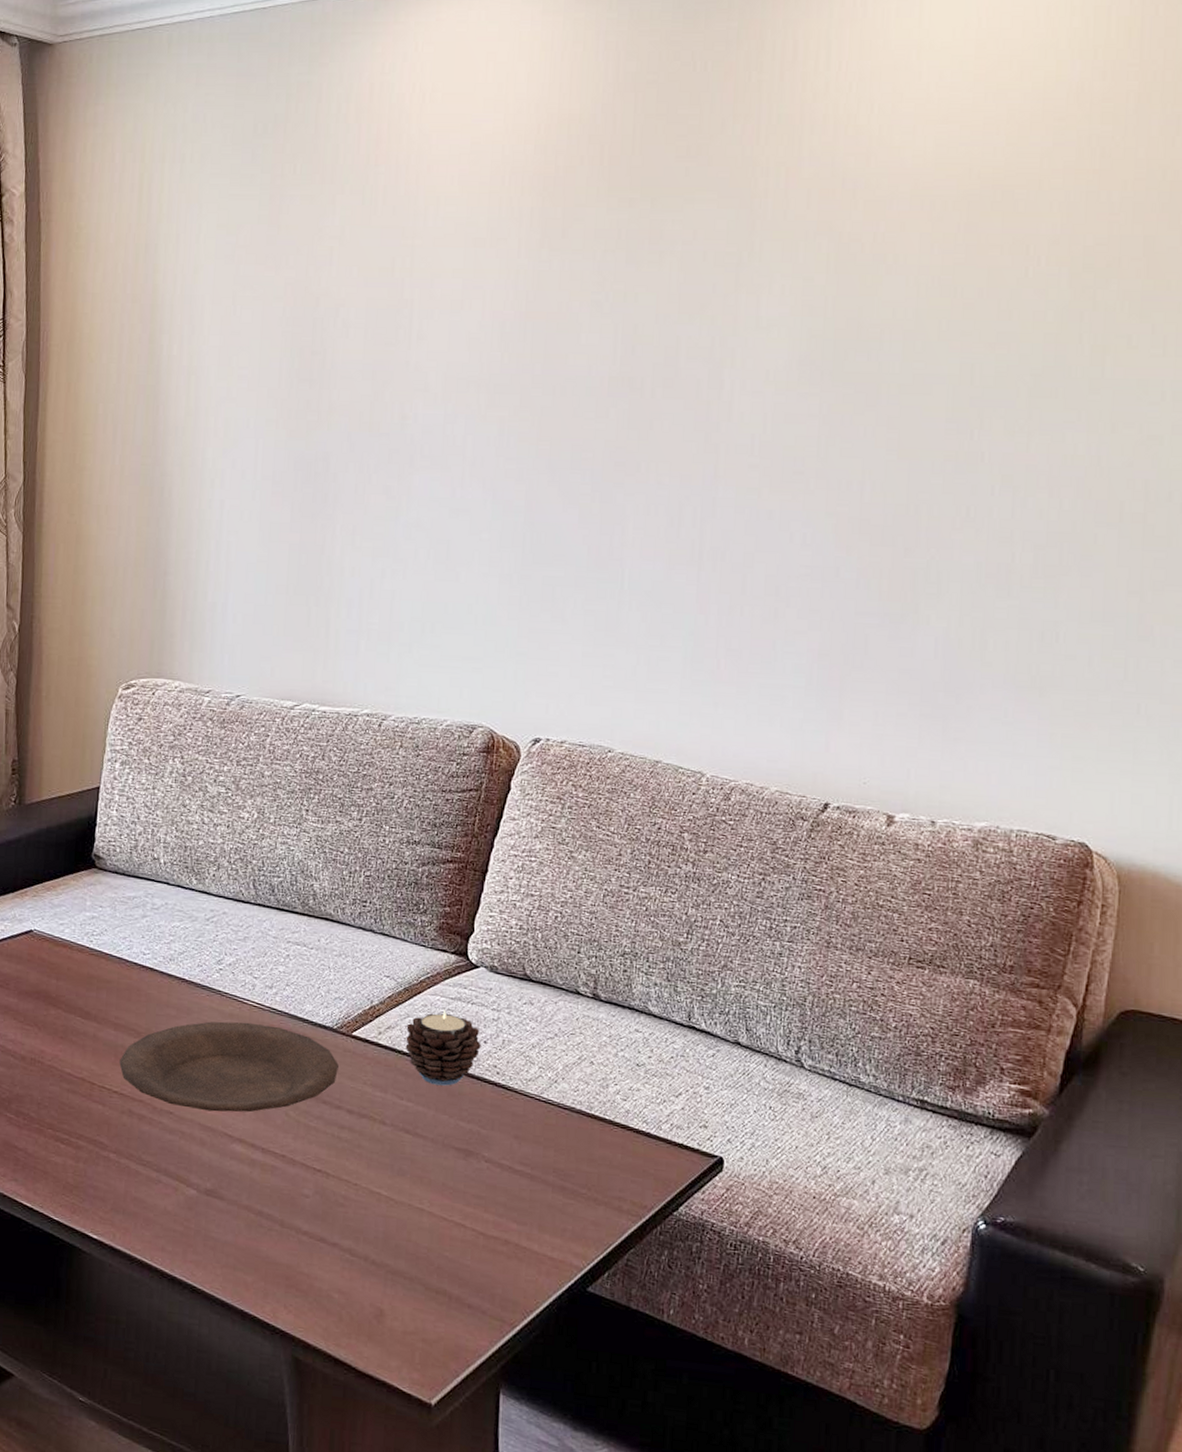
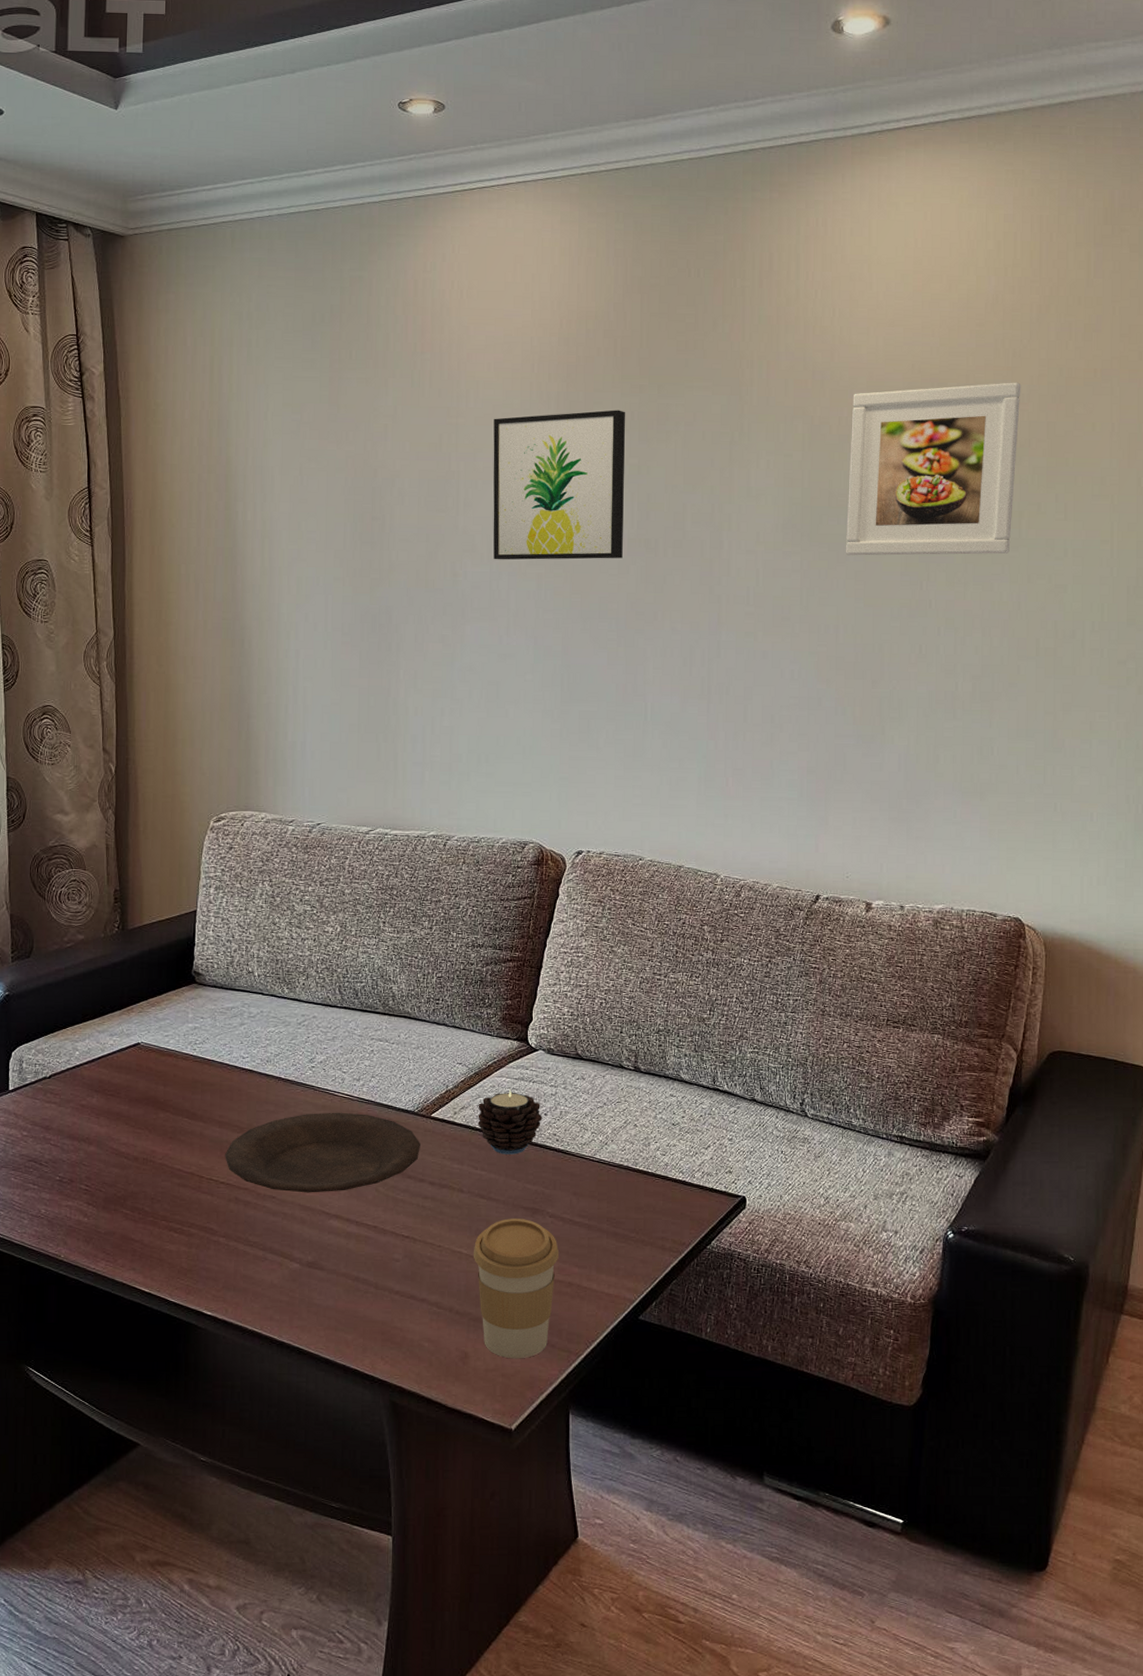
coffee cup: none [394,1159,496,1324] -> present [473,1218,560,1359]
wall art: none [449,227,611,401] -> present [493,410,625,560]
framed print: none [875,188,1111,399] -> present [845,382,1021,556]

